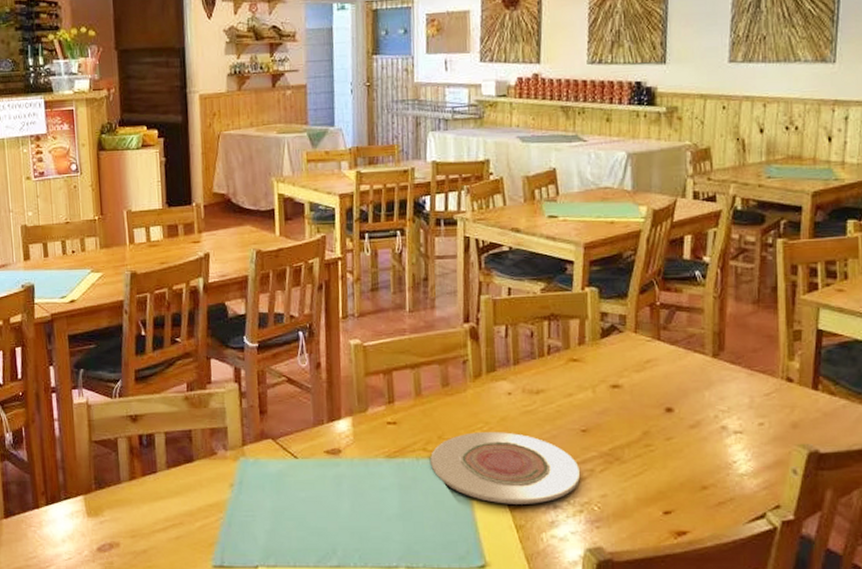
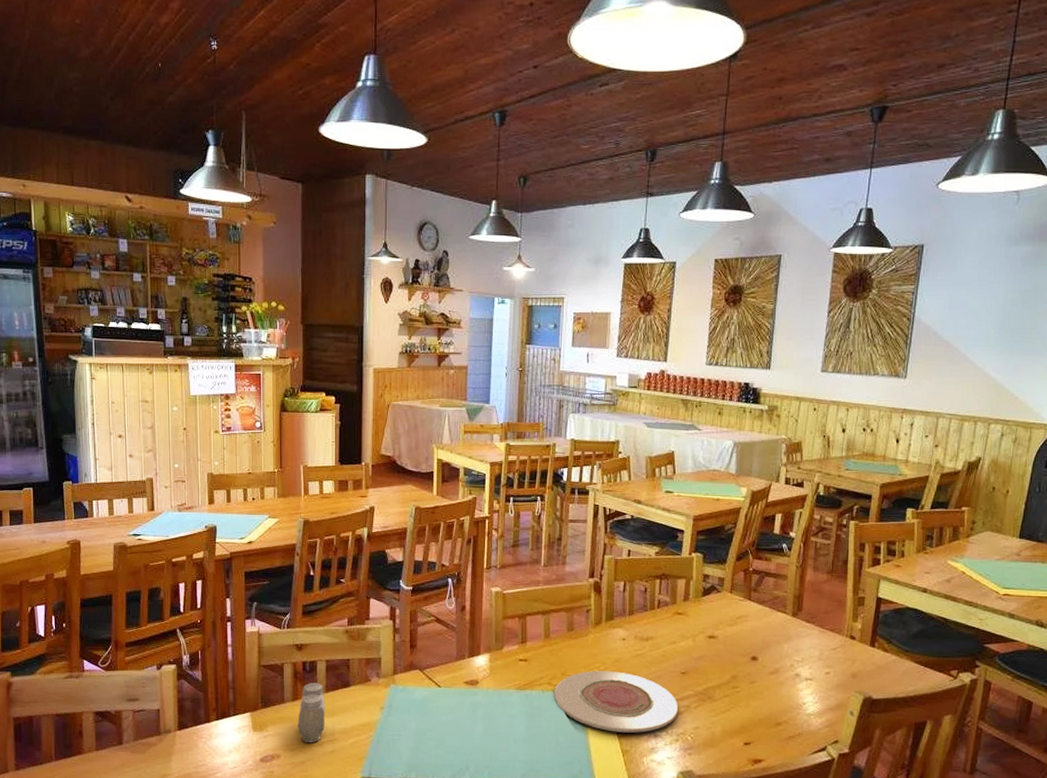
salt and pepper shaker: none [137,459,168,529] -> present [298,683,325,743]

